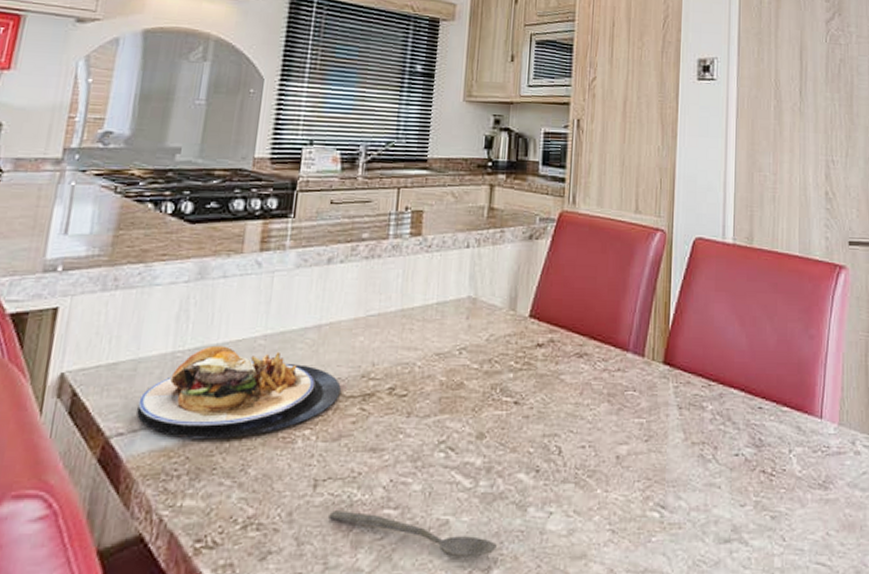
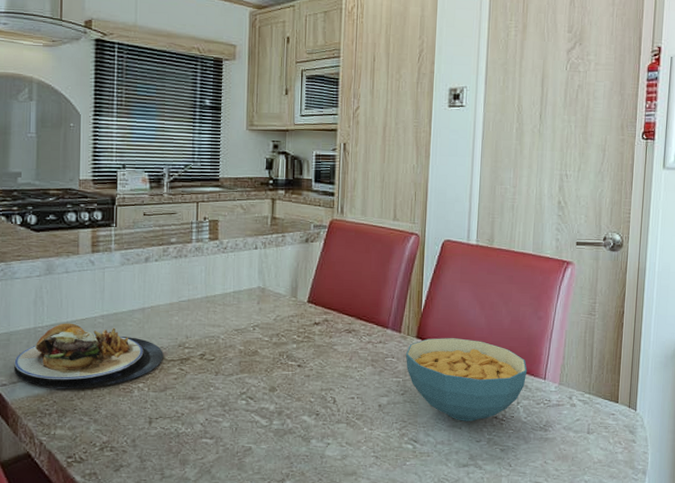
spoon: present [329,511,497,558] -> none [162,439,288,473]
cereal bowl: none [650,363,800,478] -> present [405,338,528,422]

